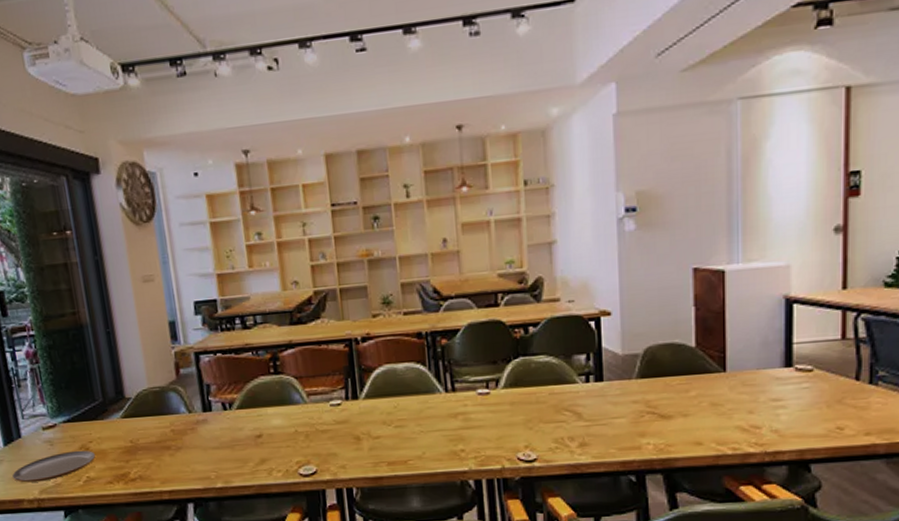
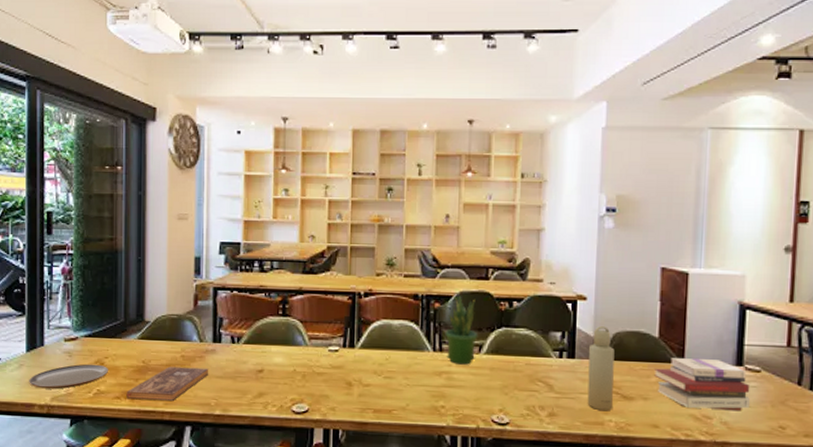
bible: none [118,440,204,482] -> present [126,366,209,401]
planter: none [456,328,492,403] -> present [445,295,477,365]
bottle: none [619,342,651,435] -> present [587,326,615,411]
books: none [692,363,802,419] -> present [653,358,750,412]

